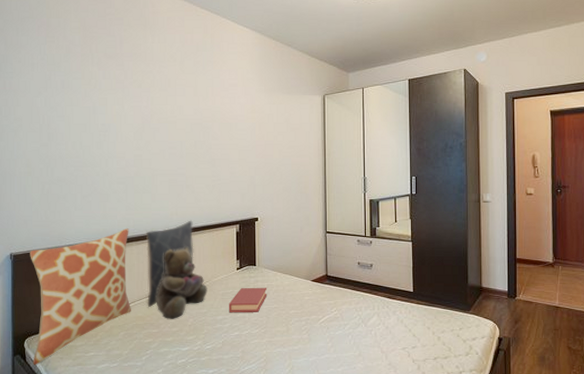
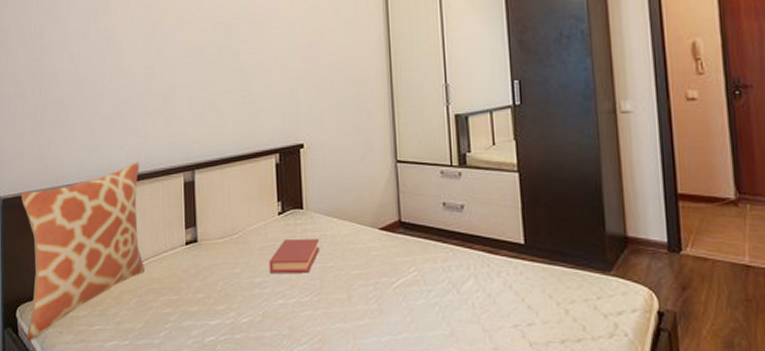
pillow: present [145,220,194,307] -> none [160,149,222,265]
teddy bear: present [156,247,207,319] -> none [175,185,241,282]

